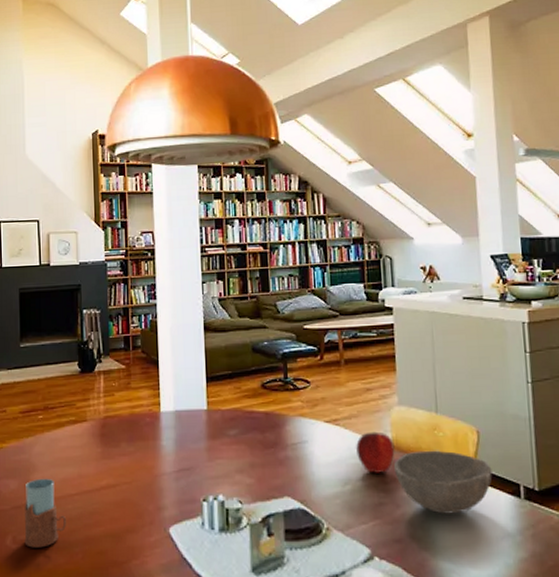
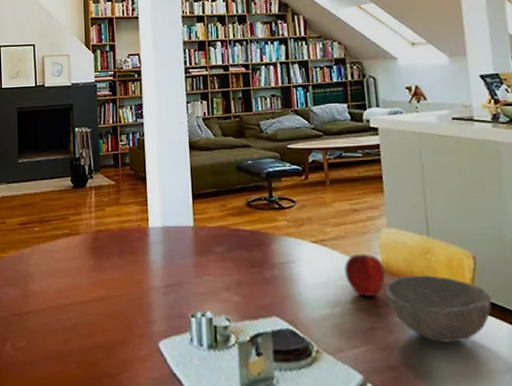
drinking glass: present [24,478,66,548] -> none [23,288,61,355]

